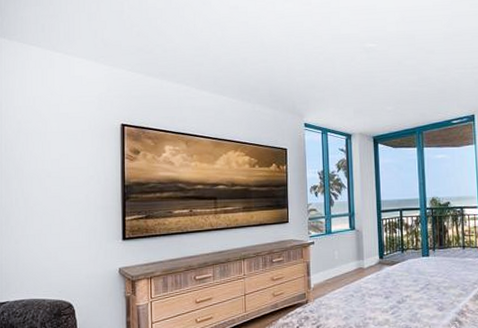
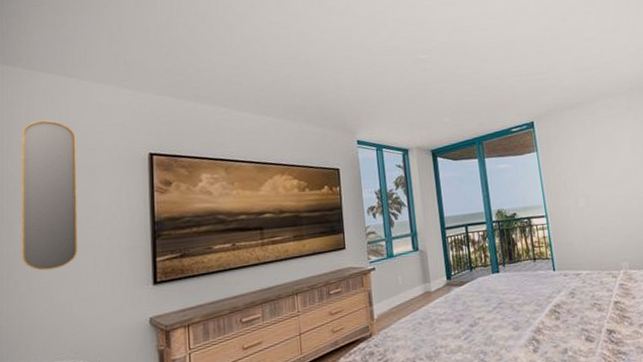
home mirror: none [16,89,61,221] -> present [20,120,78,271]

